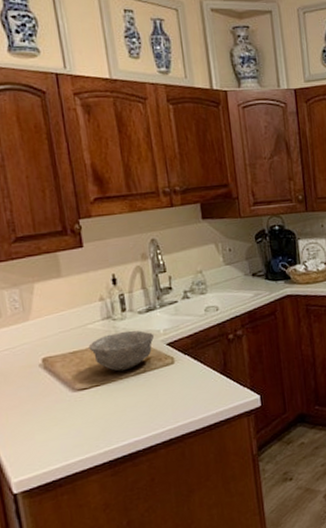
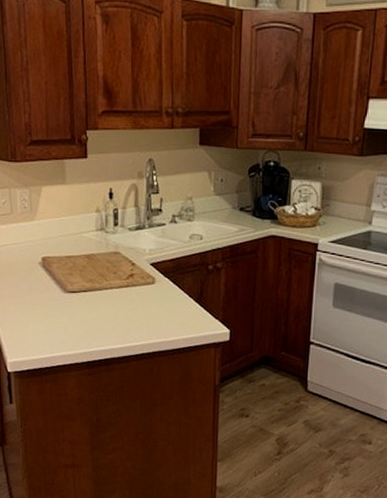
bowl: present [88,330,155,372] -> none [82,245,140,282]

